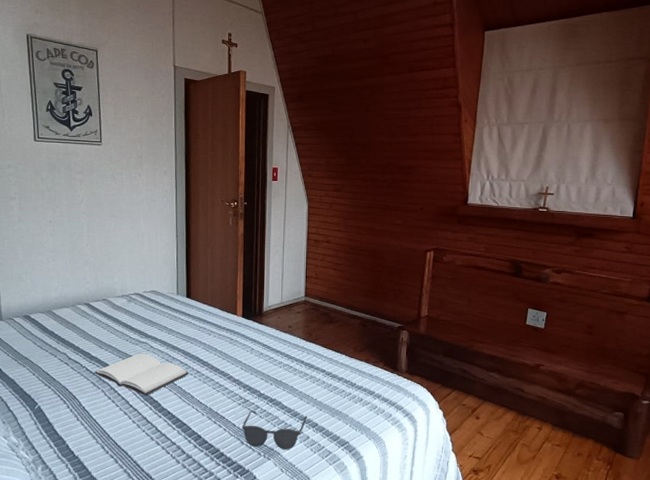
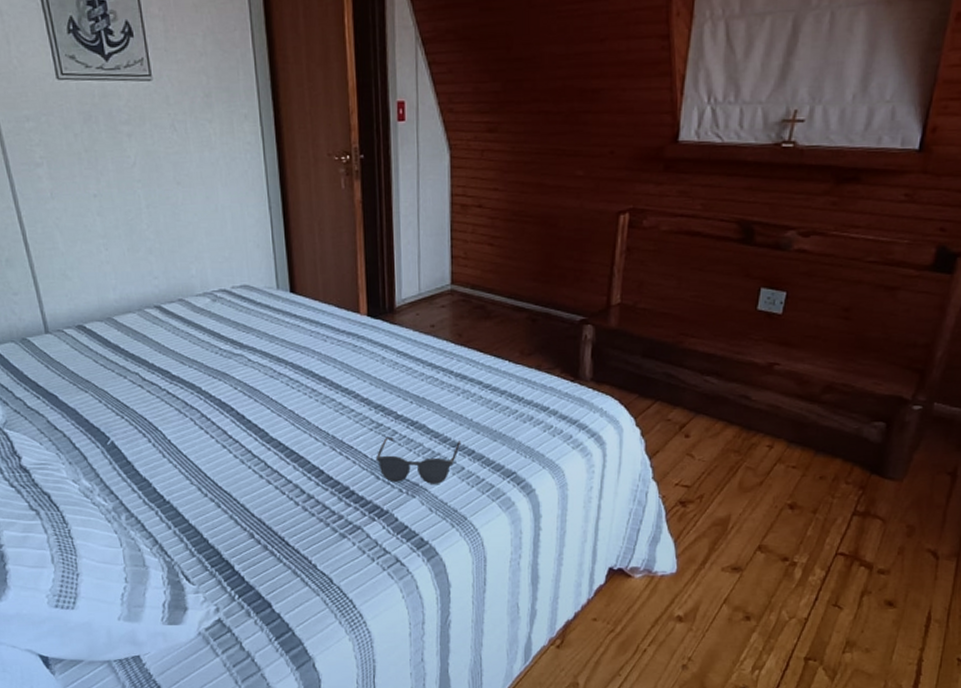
book: present [94,353,190,396] -> none [177,369,303,424]

